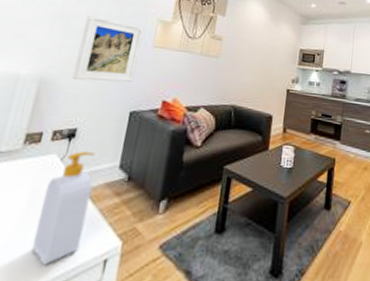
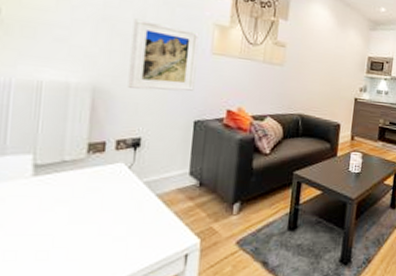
soap bottle: present [31,151,95,265] -> none [113,159,165,261]

